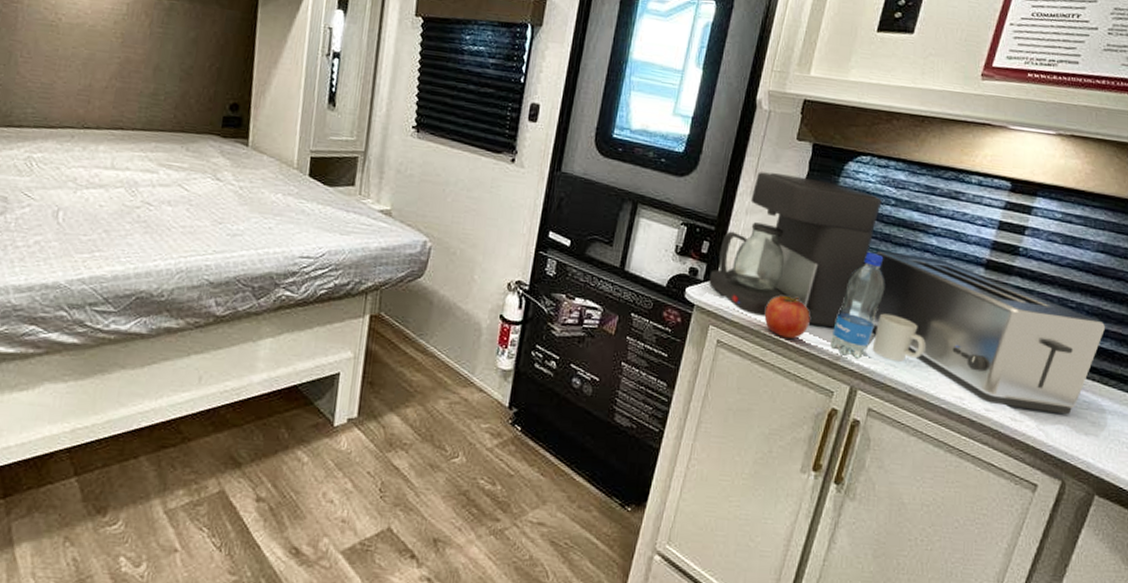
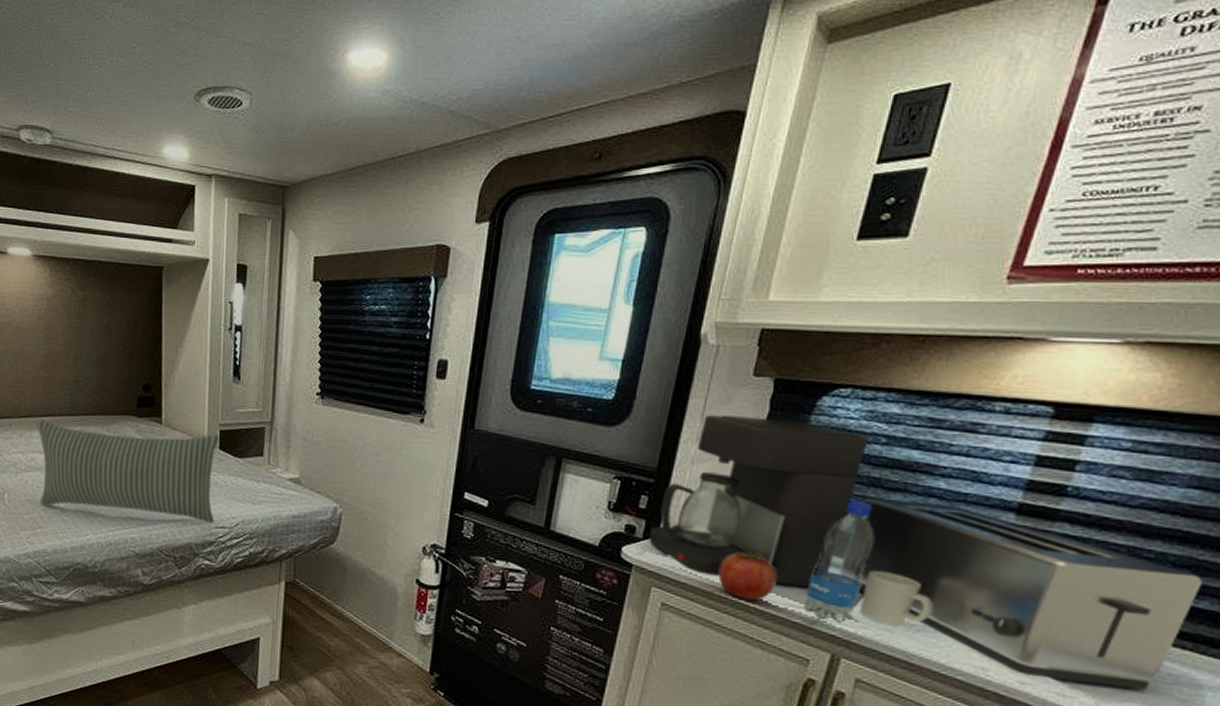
pillow: none [101,133,310,253] -> present [36,420,219,524]

